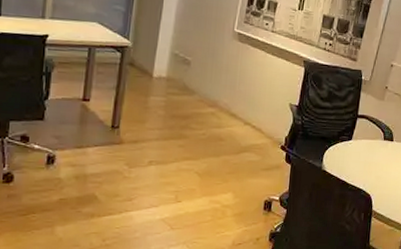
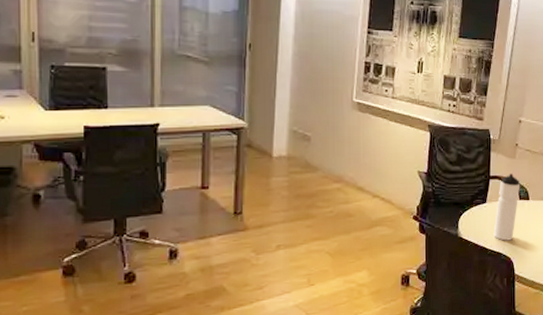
water bottle: none [355,114,386,178] -> present [493,173,521,241]

